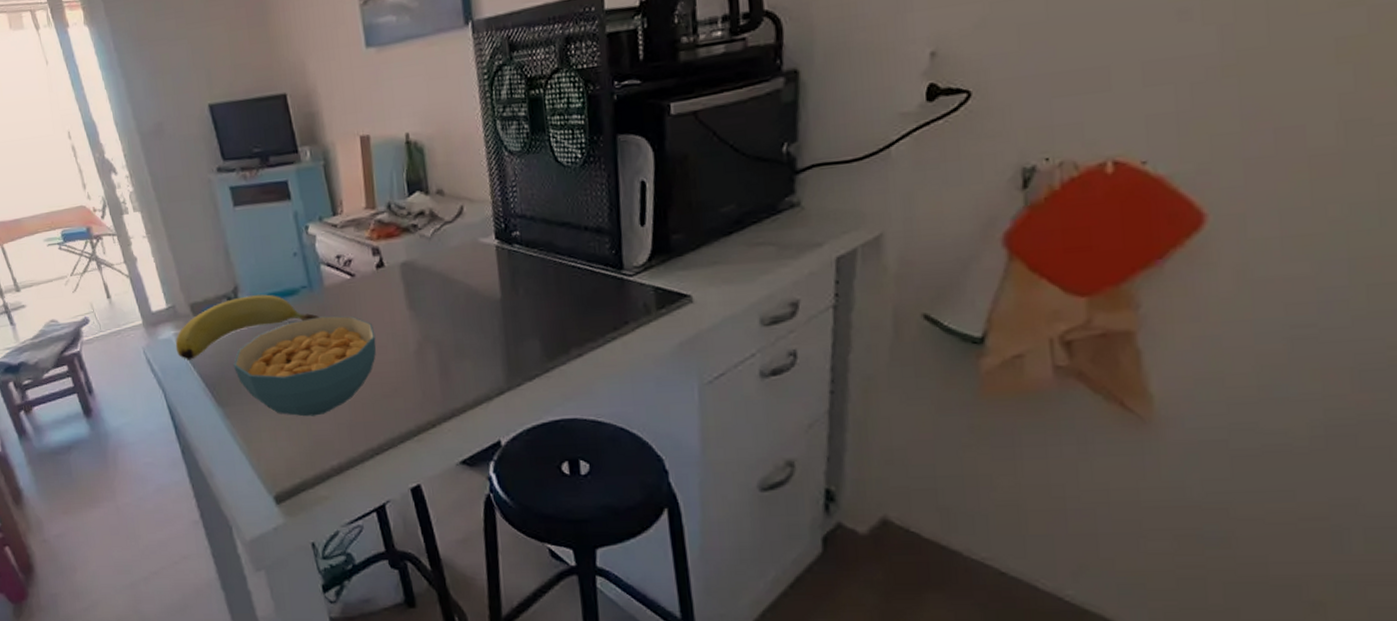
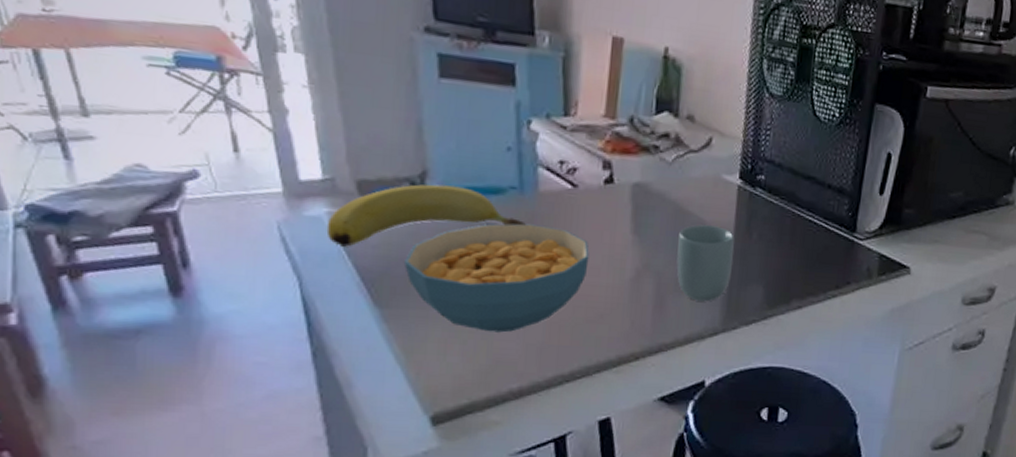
cup: none [450,288,506,364] -> present [676,224,735,302]

